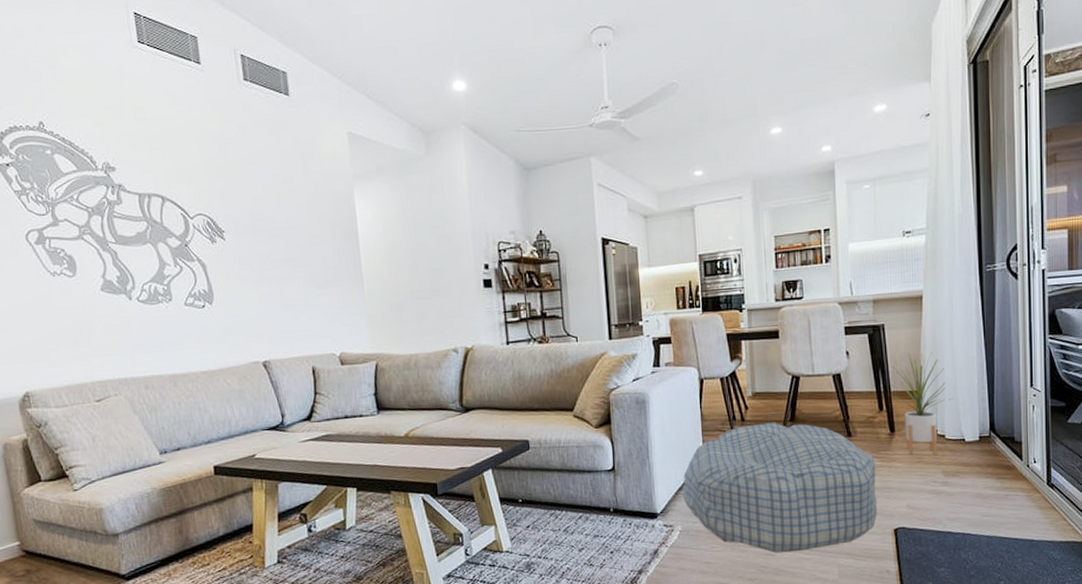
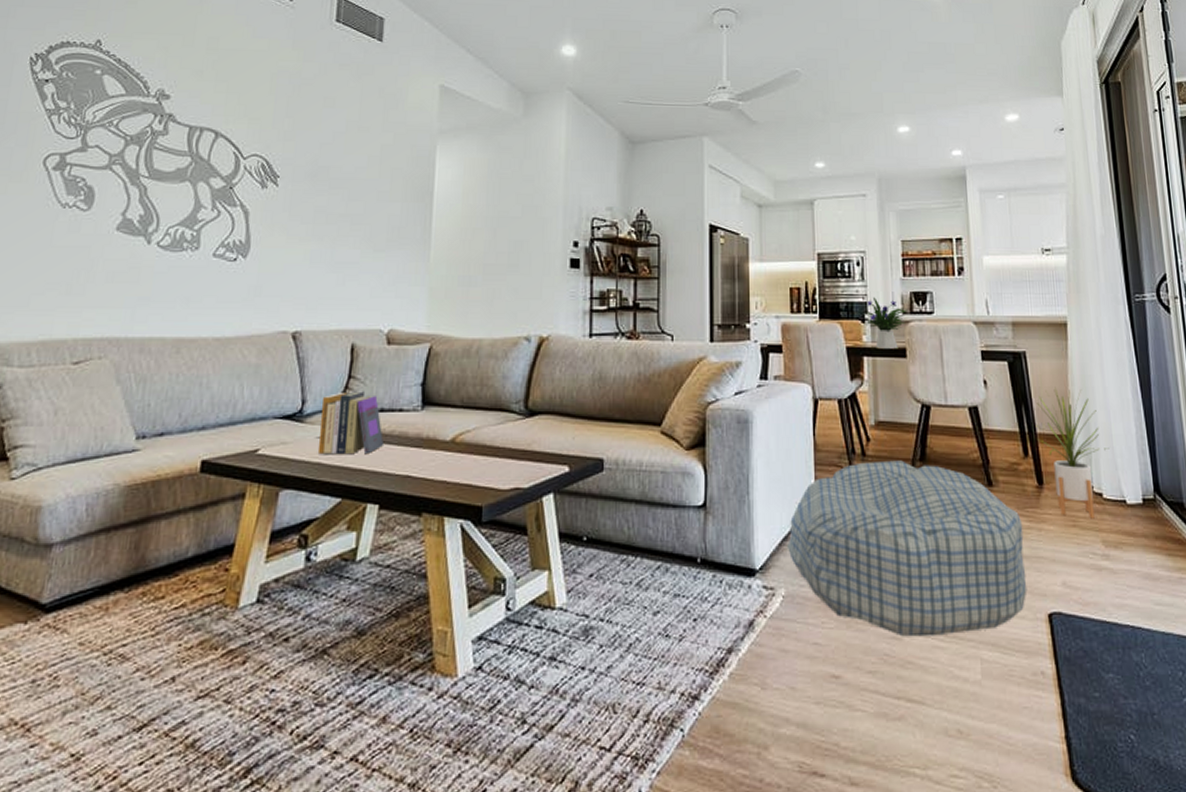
books: none [298,404,353,455] -> present [317,391,385,455]
flower arrangement: none [741,289,780,333] -> present [863,297,908,349]

